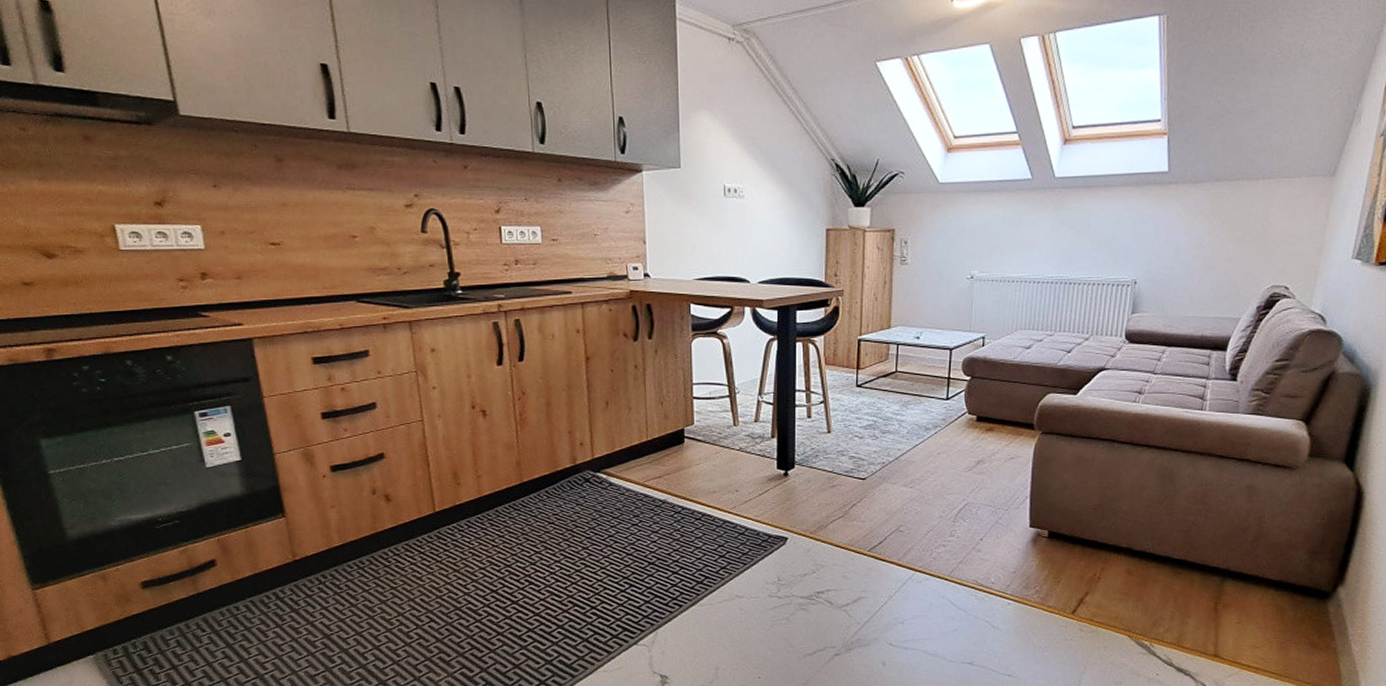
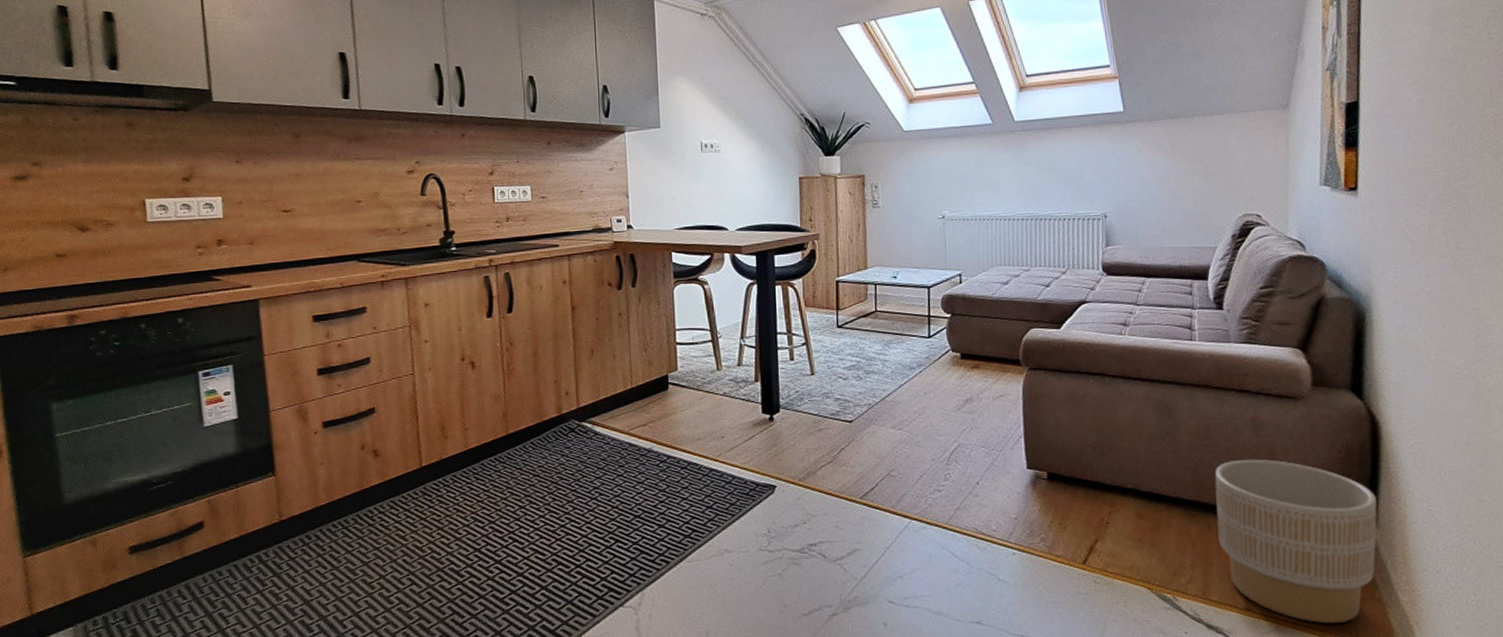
planter: none [1199,523,1348,669] -> present [1215,459,1377,624]

